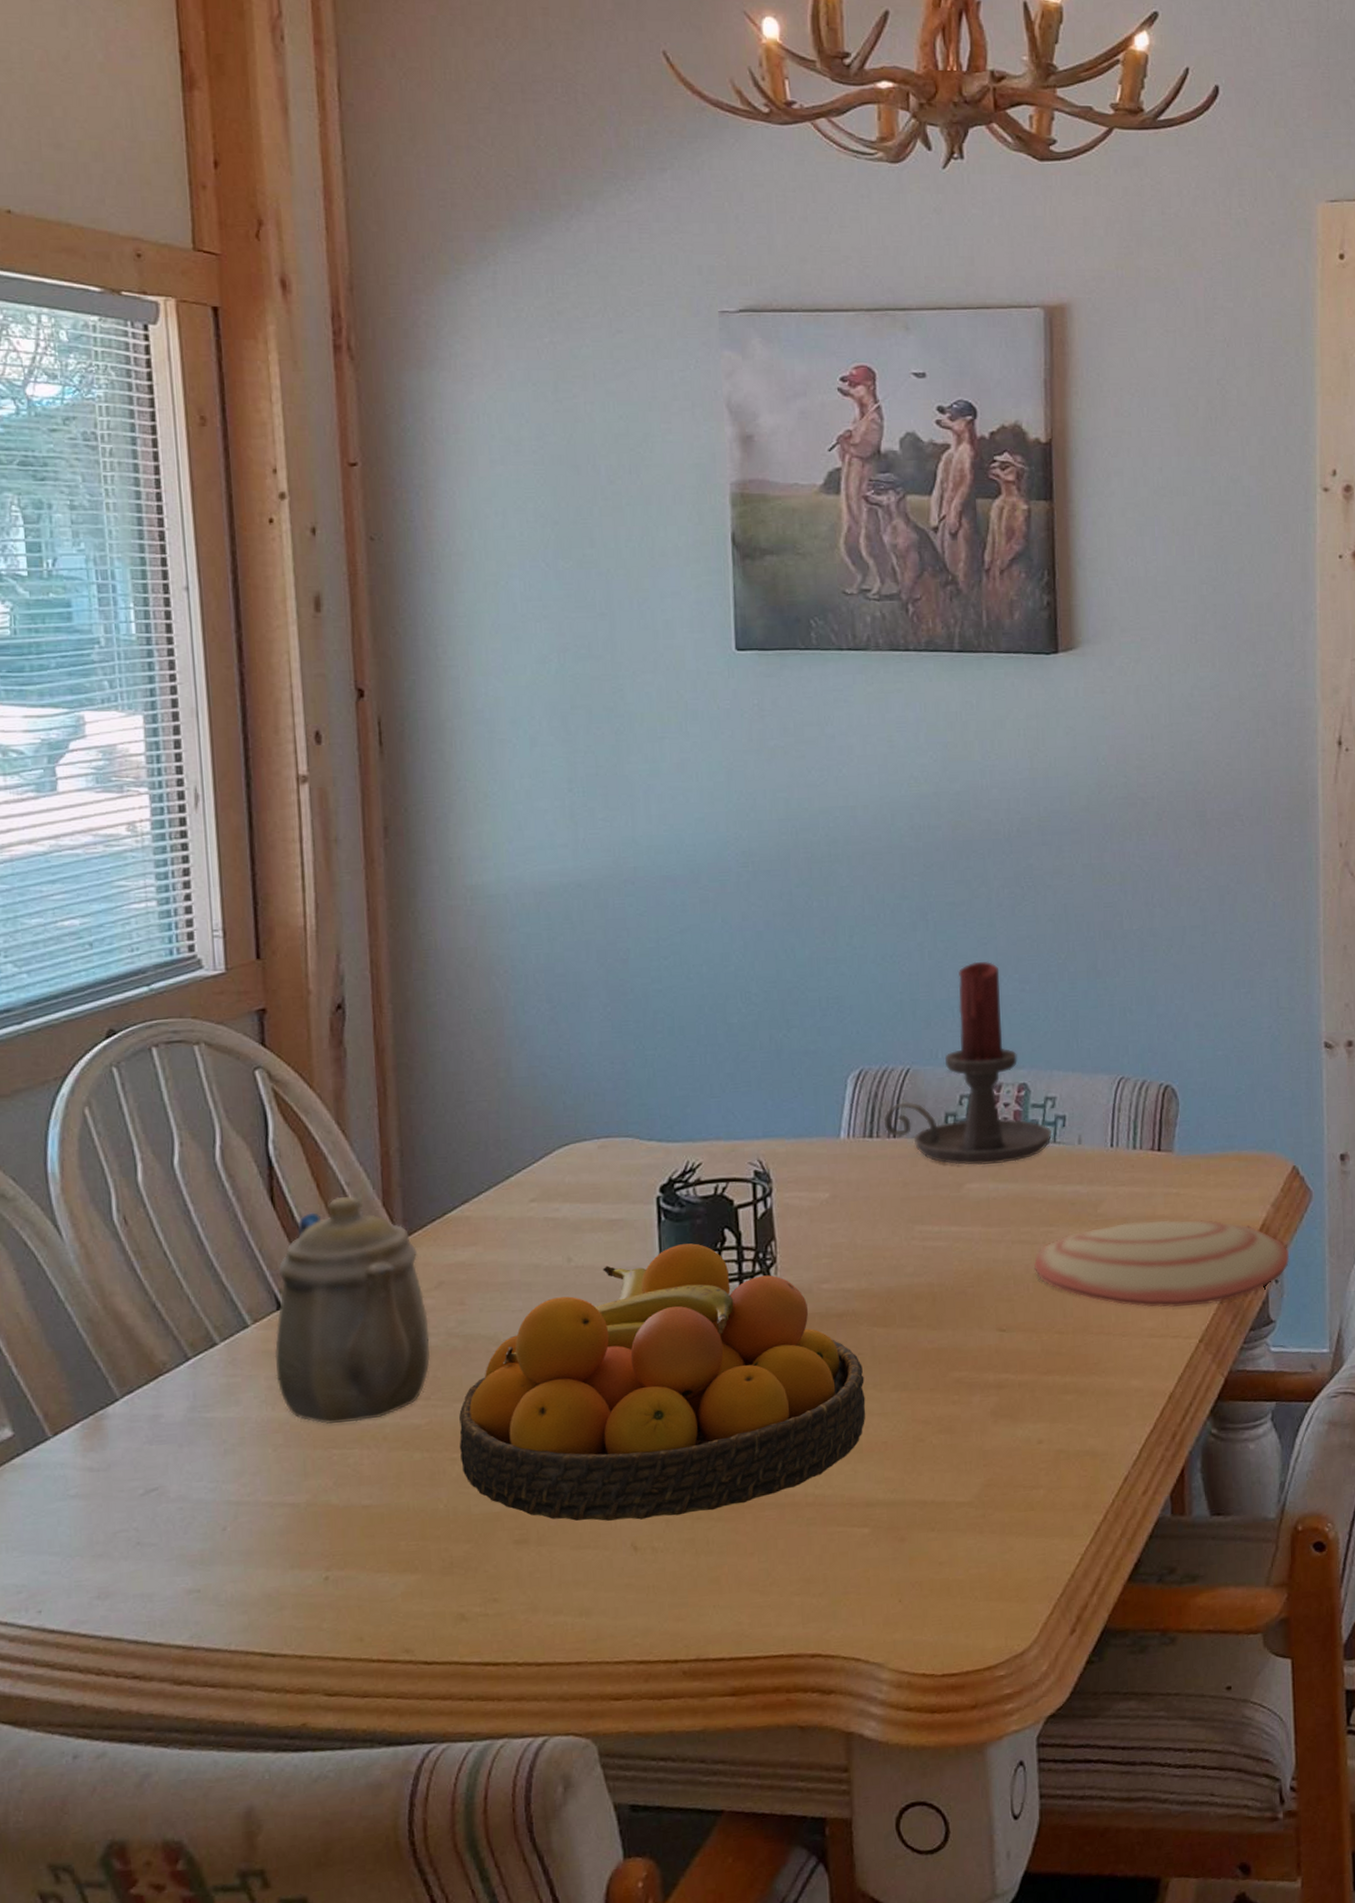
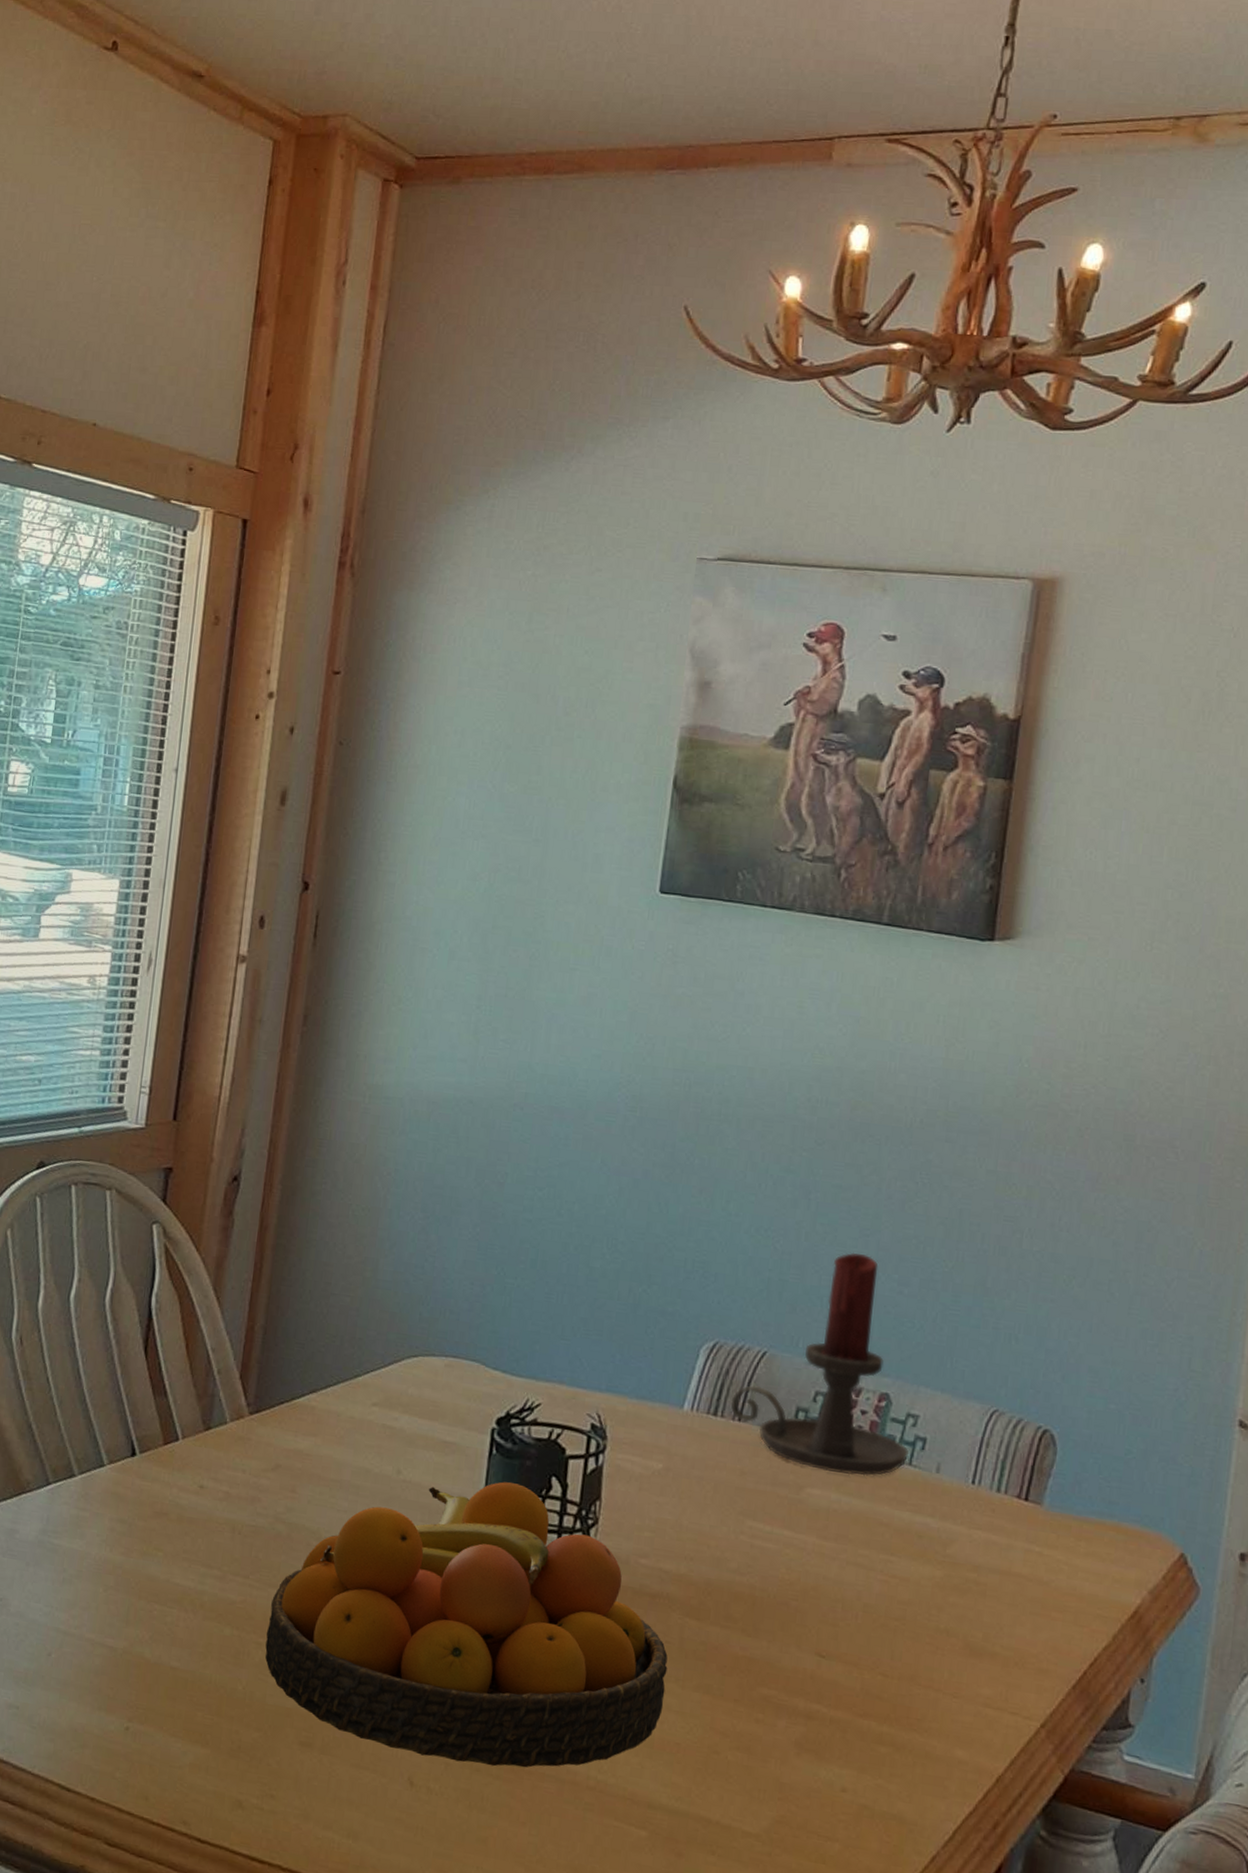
teapot: present [274,1195,431,1425] -> none [119,1360,263,1585]
plate: present [1033,1219,1290,1308] -> none [866,1568,1162,1689]

